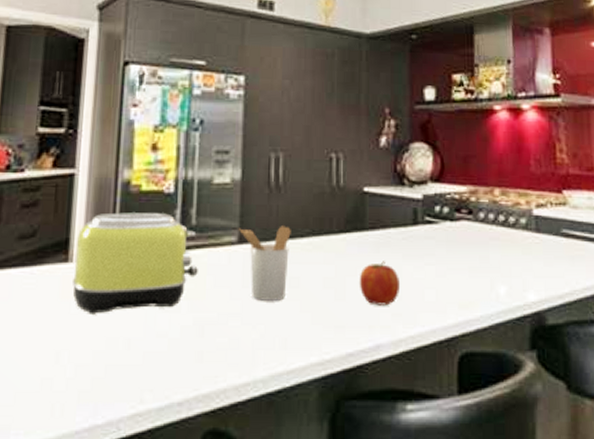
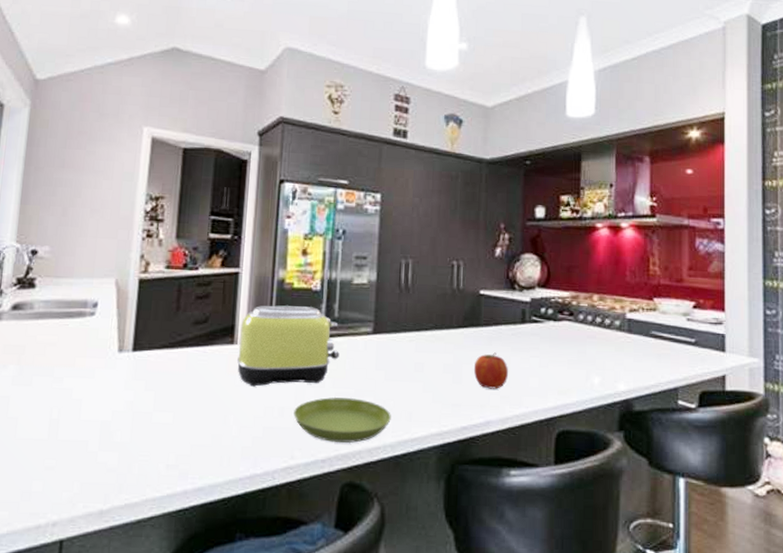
saucer: none [143,324,262,379] -> present [294,397,391,443]
utensil holder: present [238,226,291,301] -> none [373,320,417,382]

